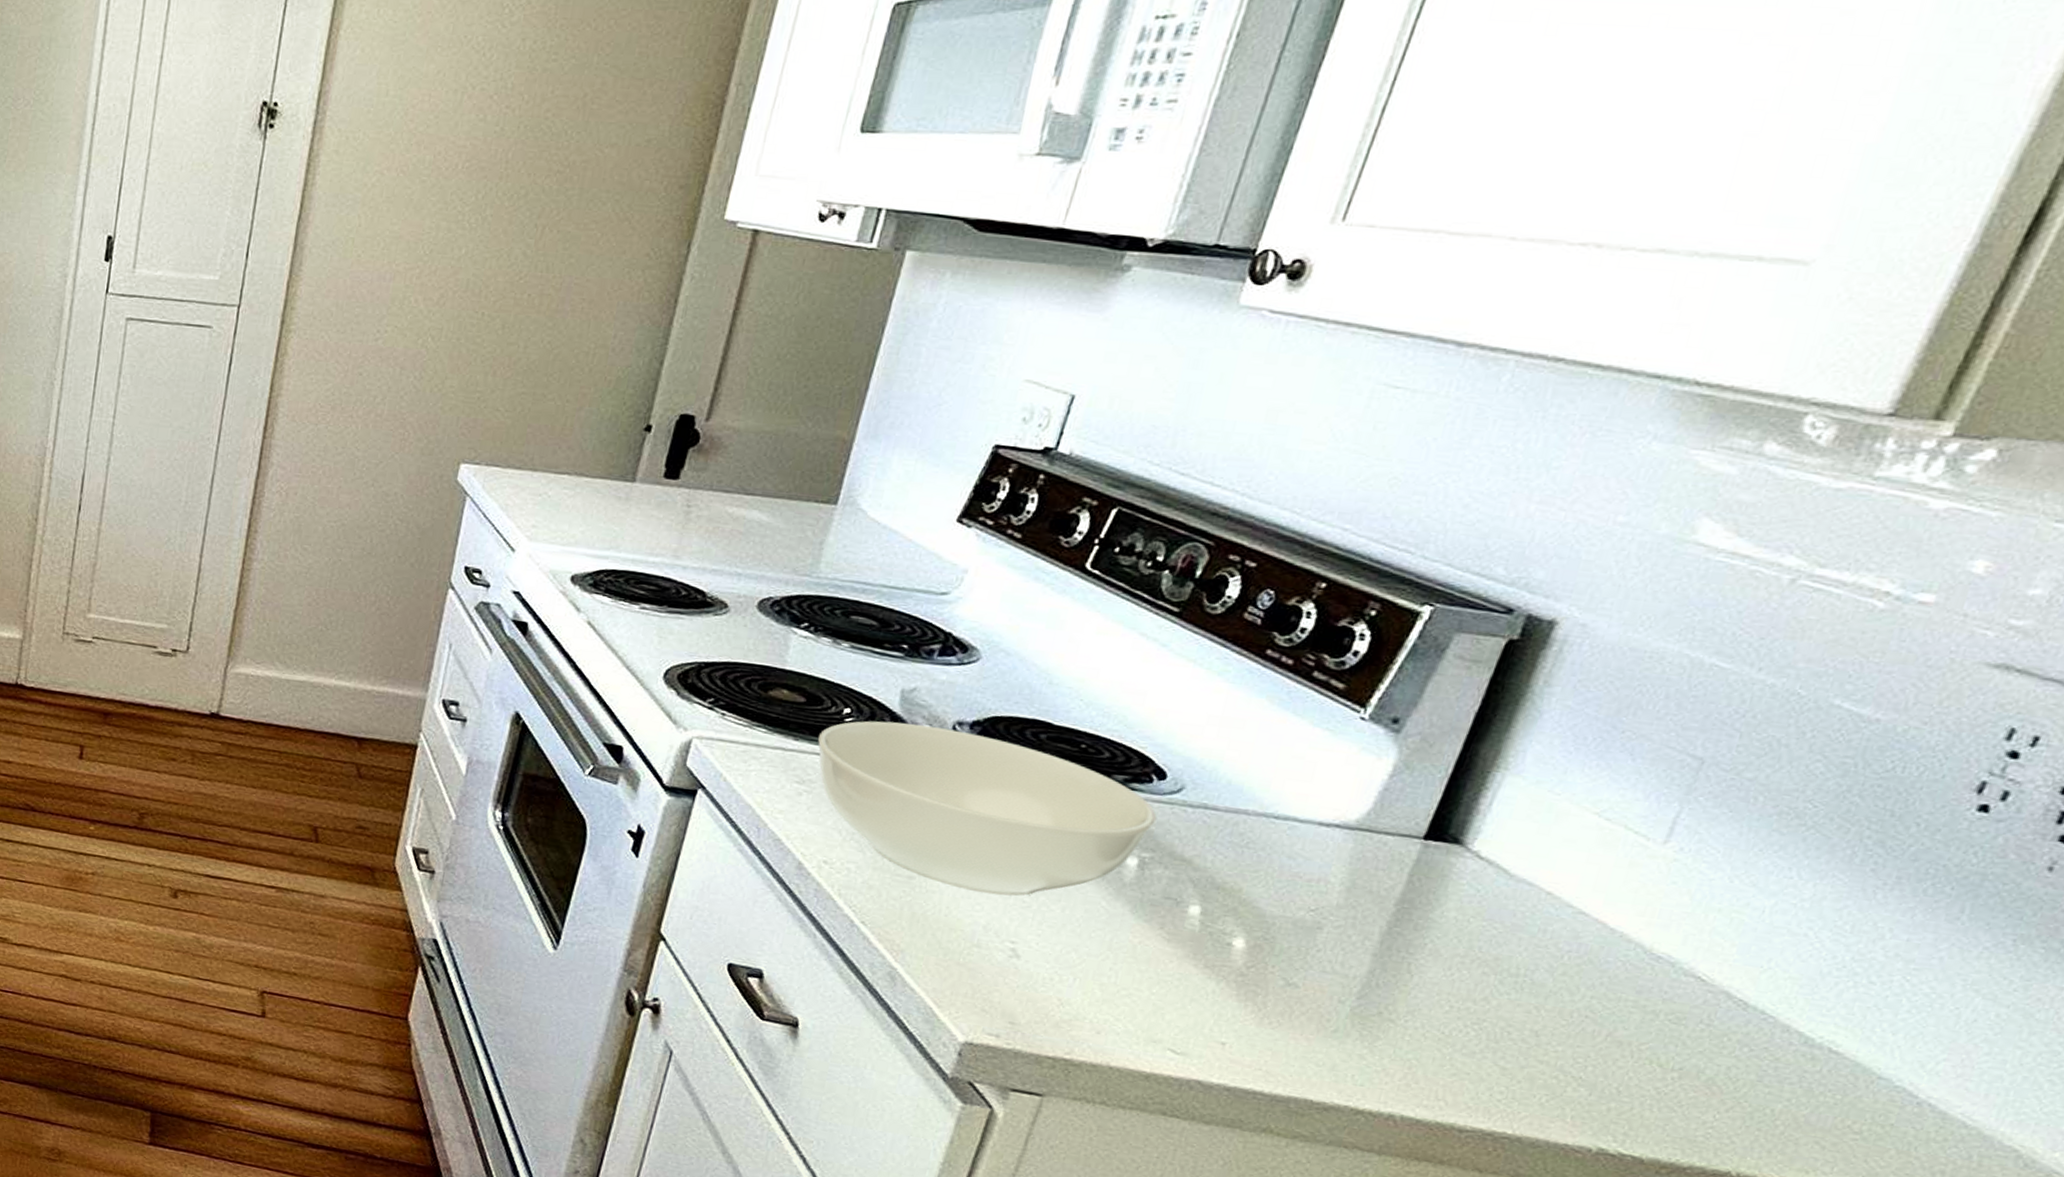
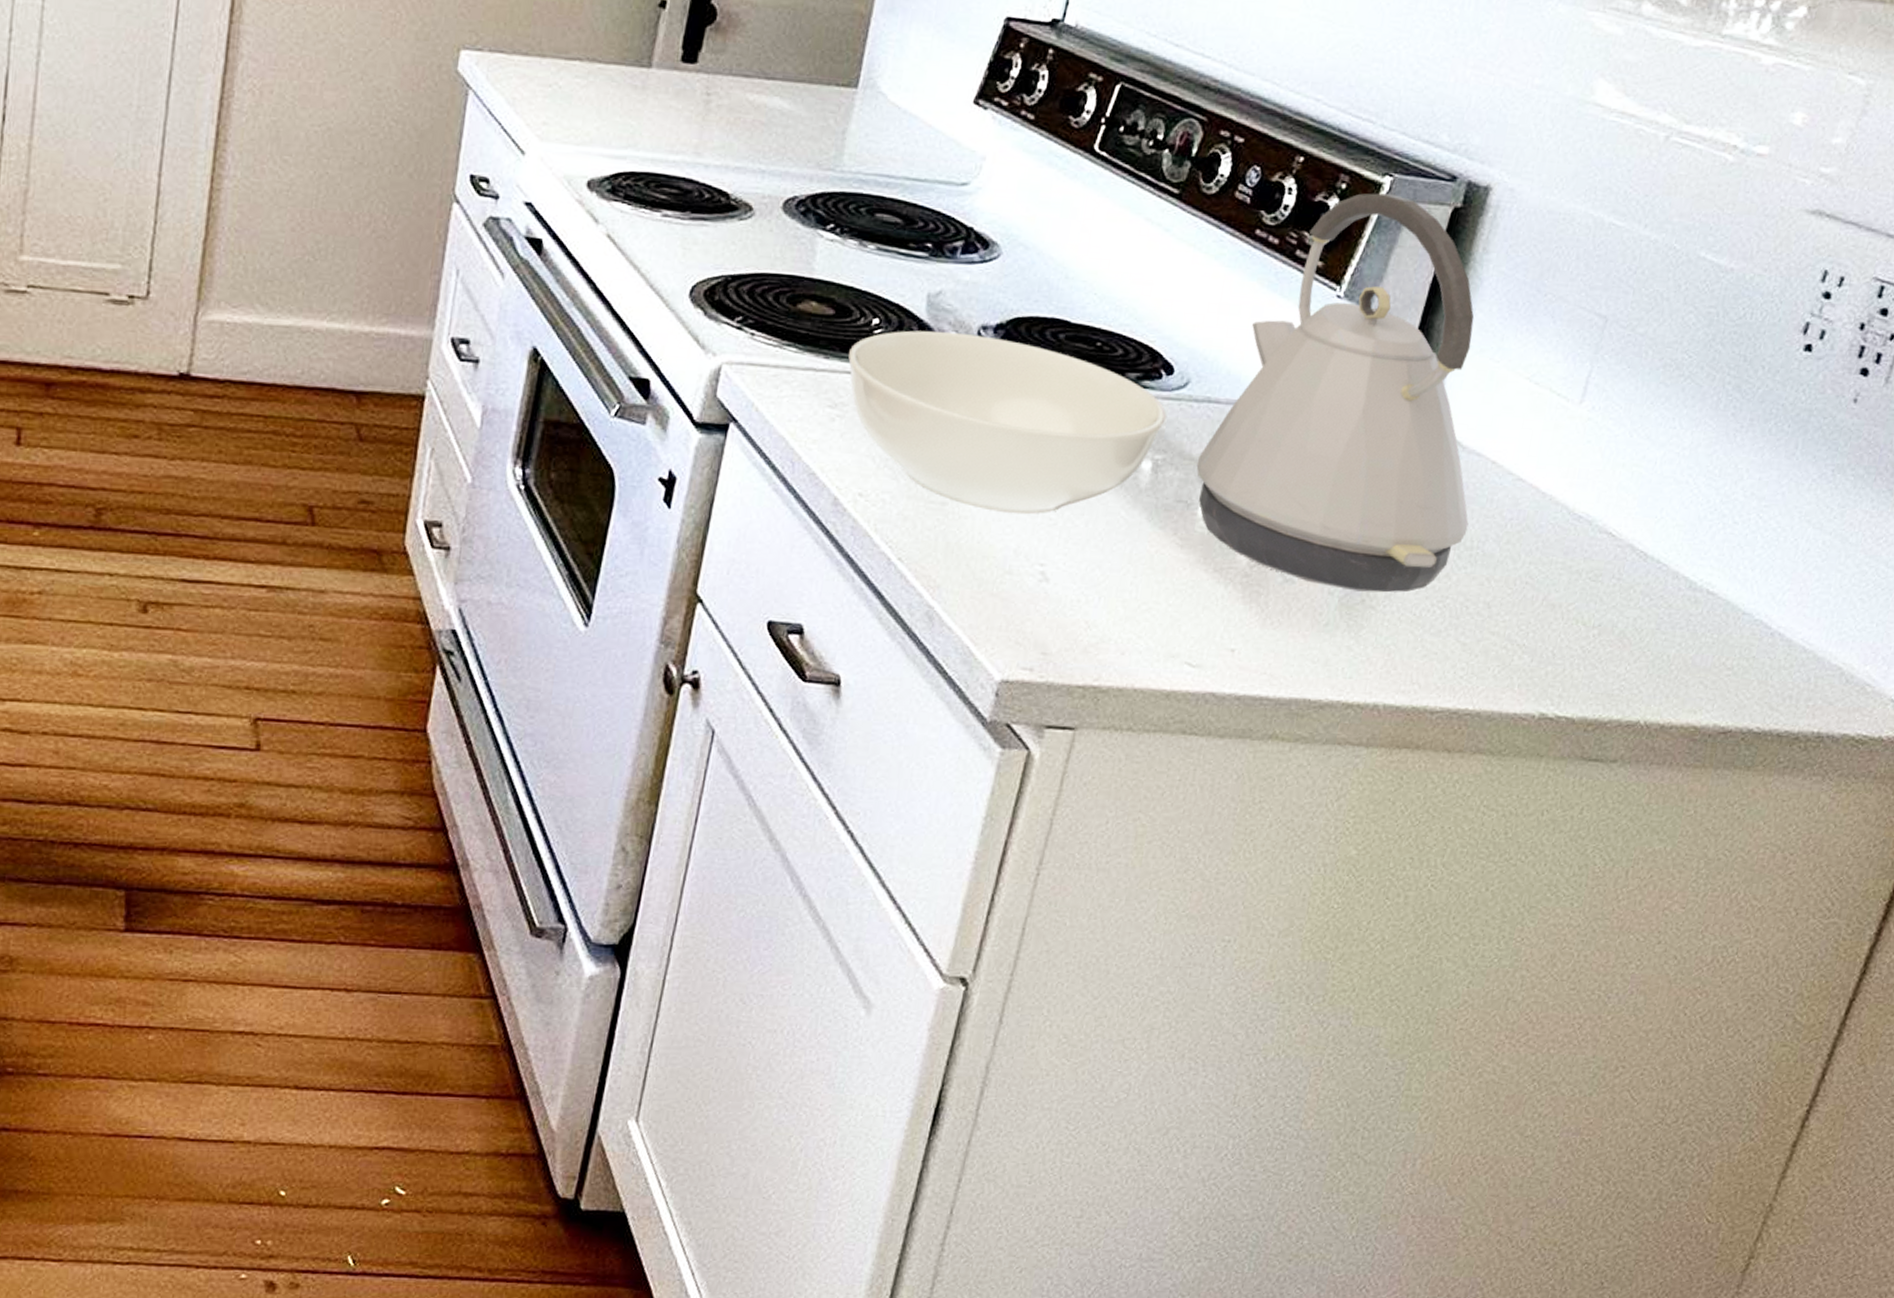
kettle: none [1188,620,1531,1010] -> present [1196,193,1475,593]

